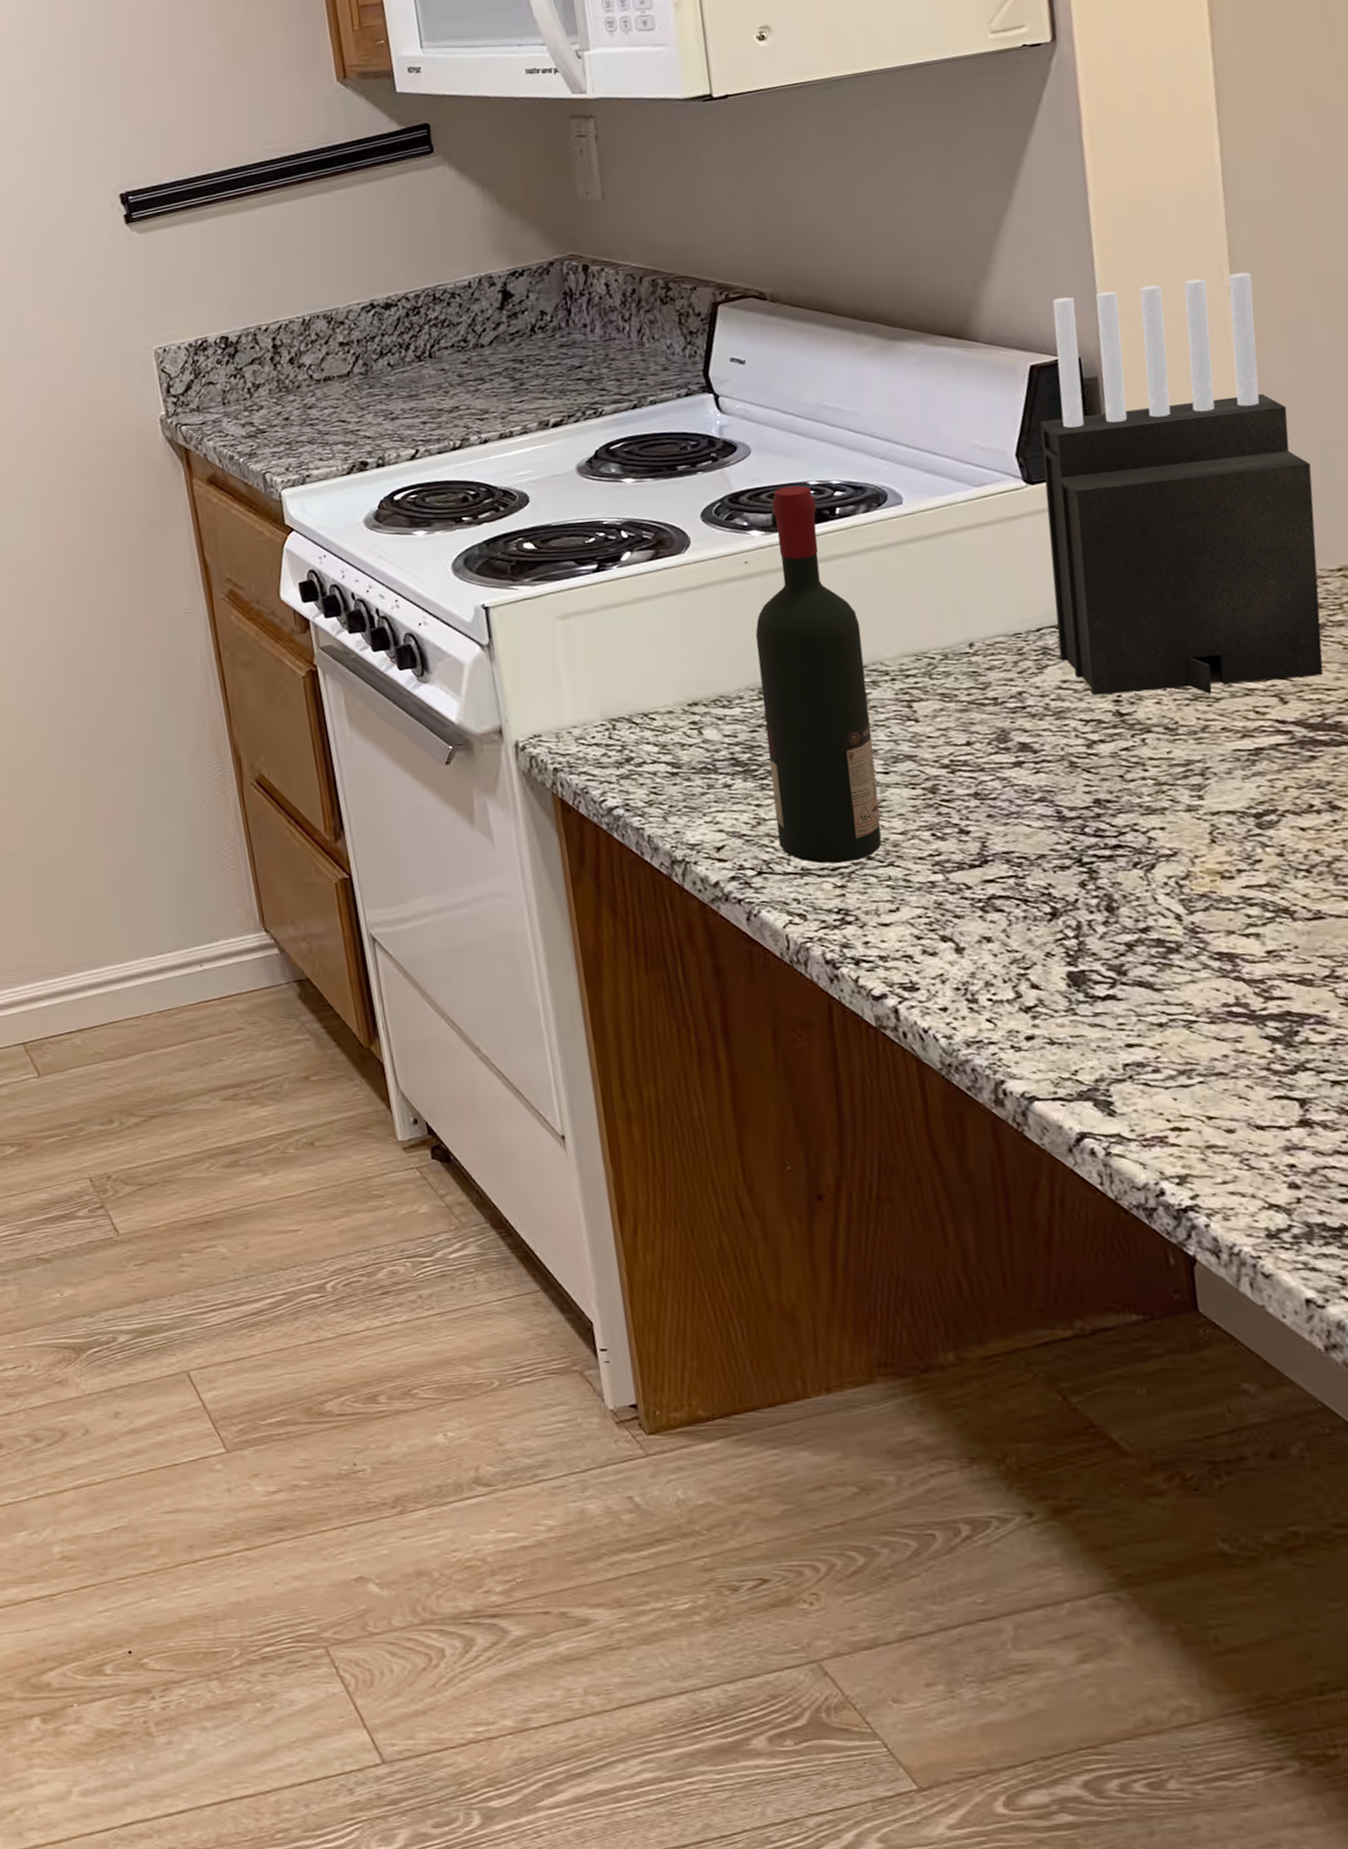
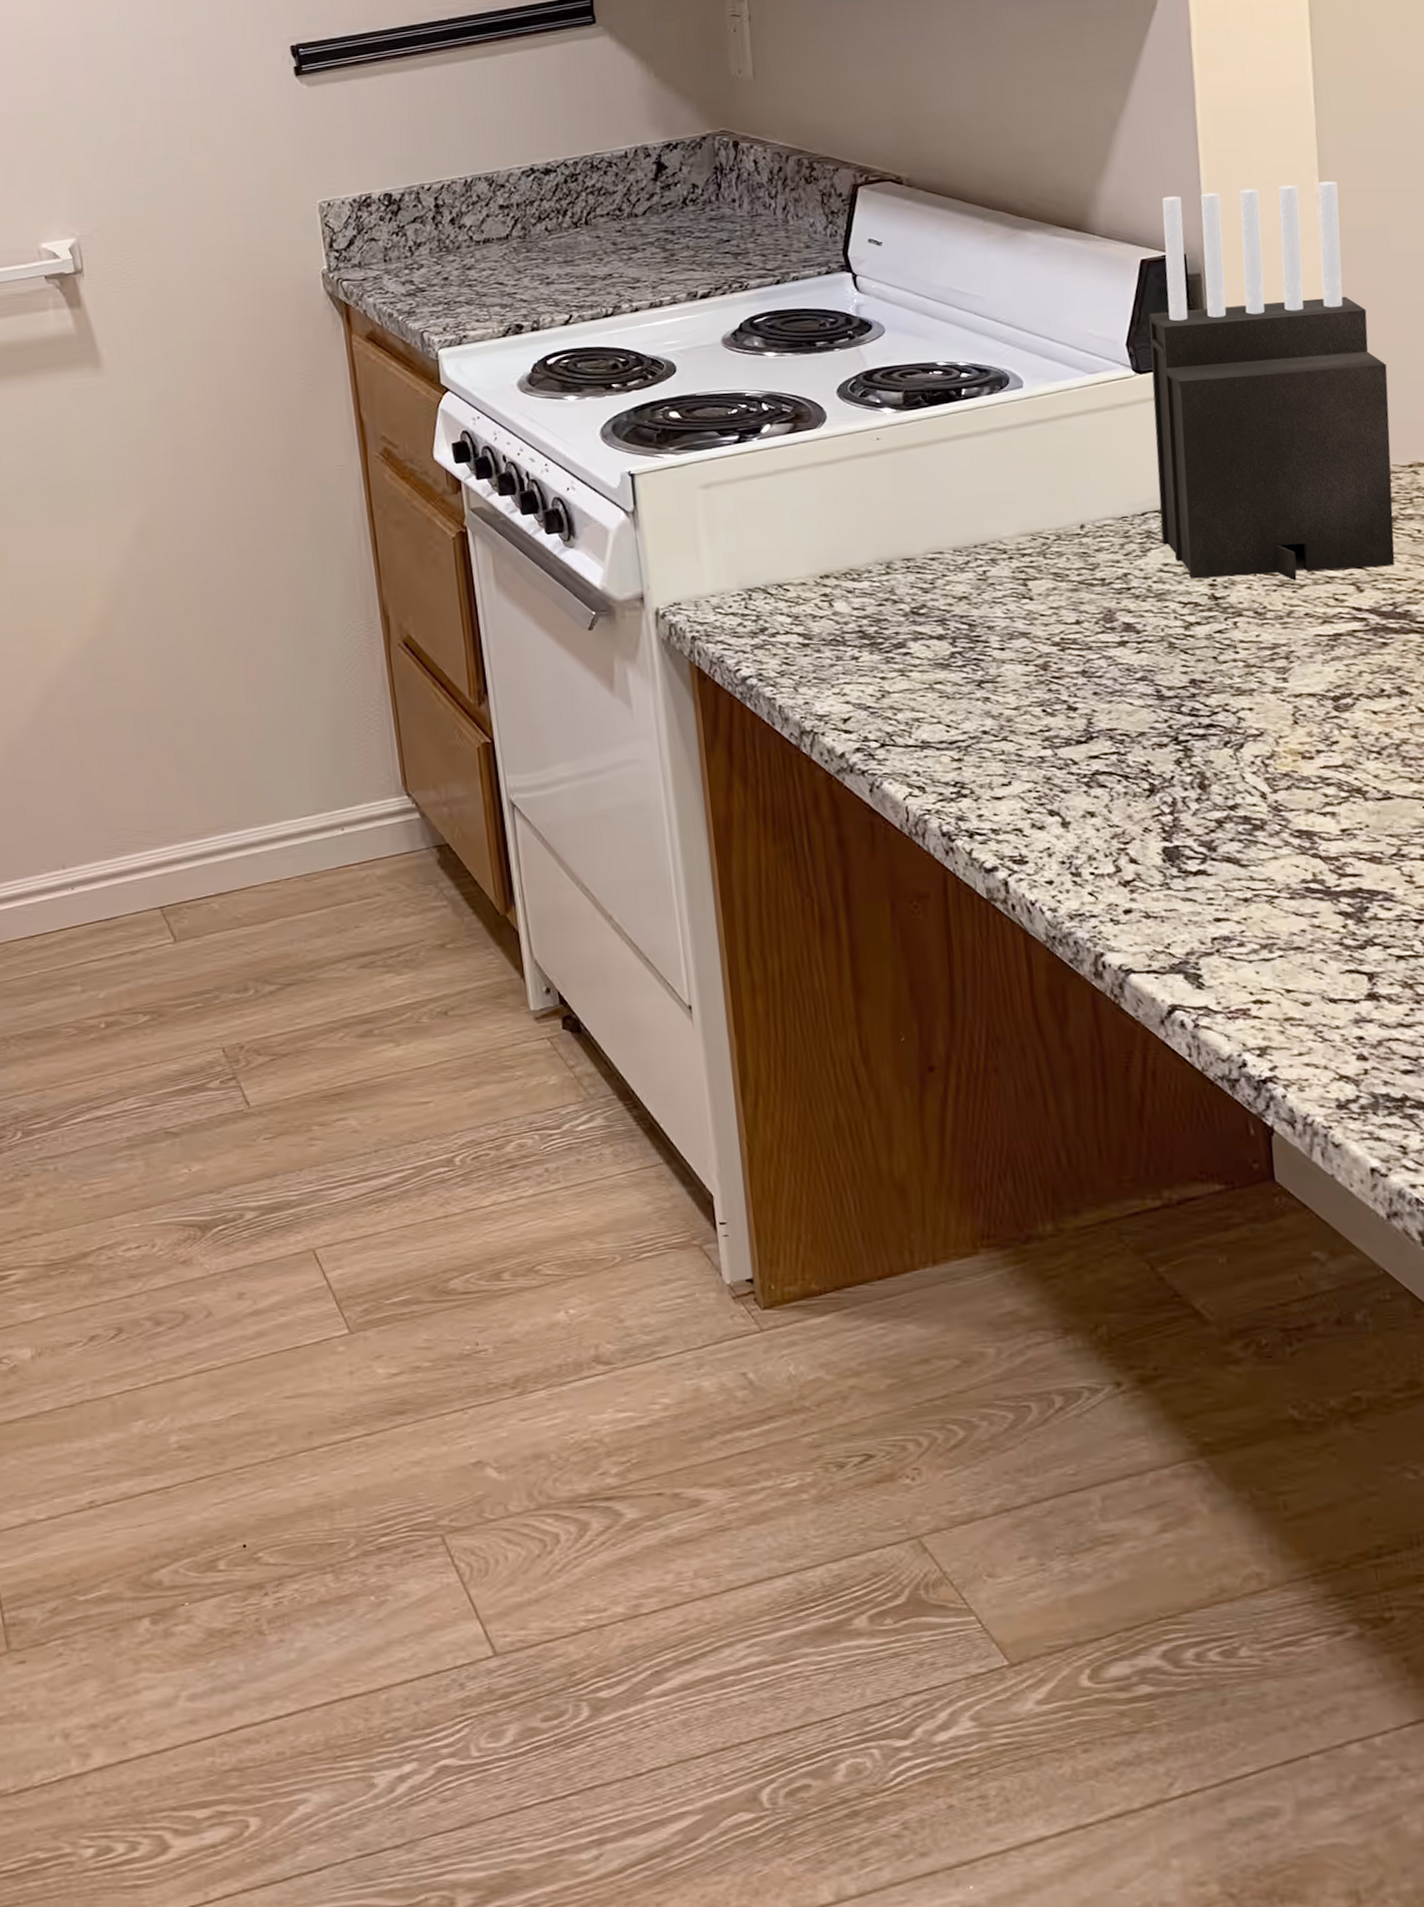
wine bottle: present [755,485,882,864] -> none [884,366,997,737]

